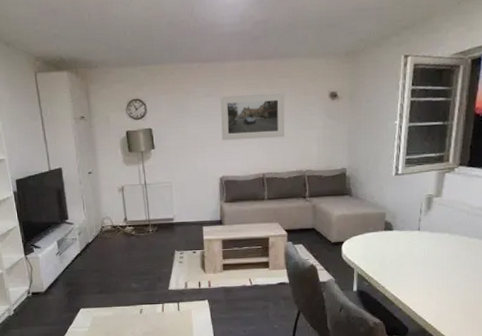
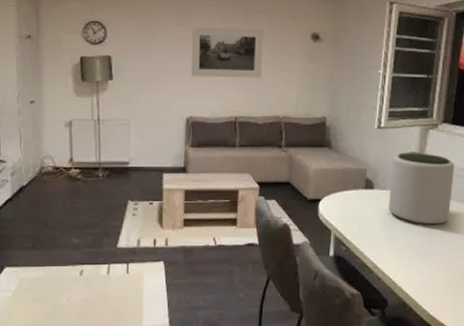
plant pot: none [407,195,472,260] -> present [388,152,455,225]

